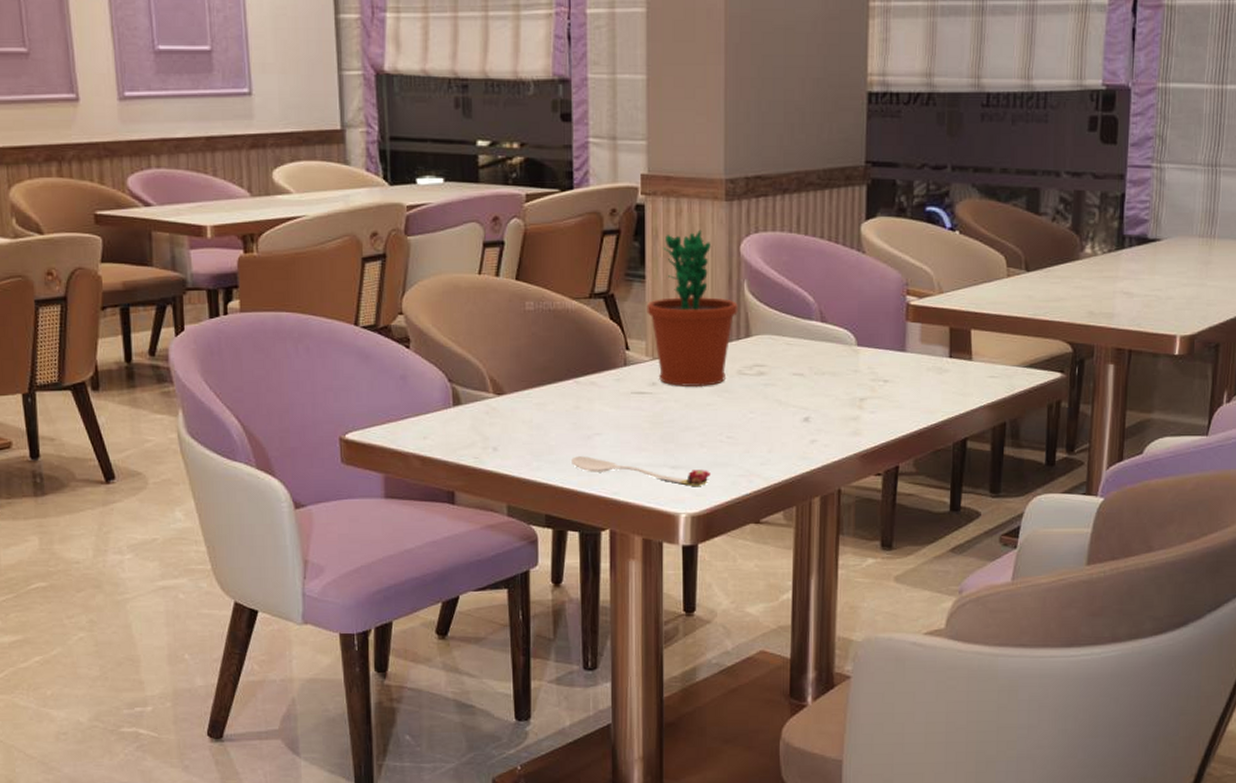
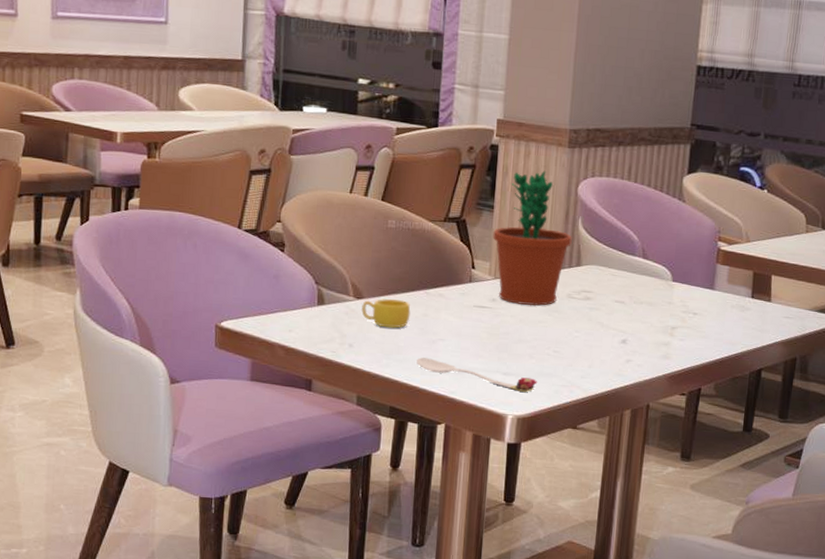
cup: none [504,391,560,426] -> present [361,298,411,328]

